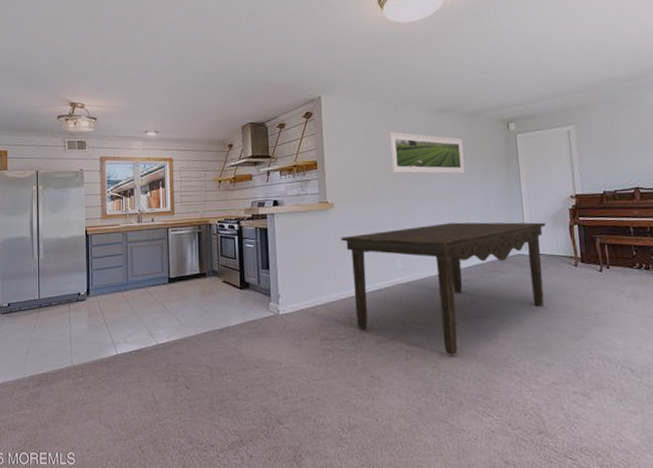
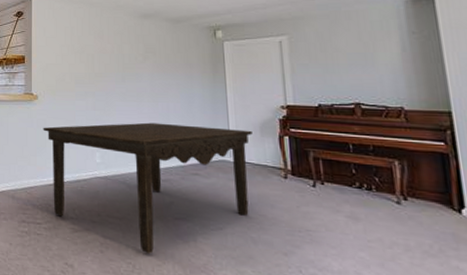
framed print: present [388,132,466,174] -> none [94,33,169,77]

